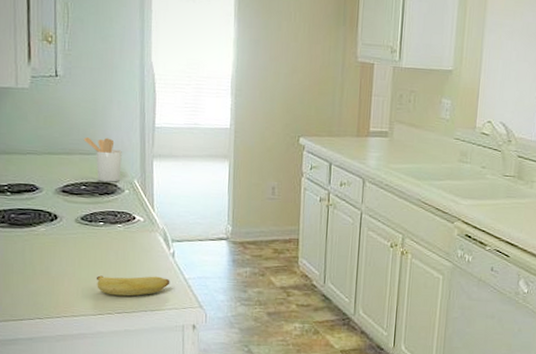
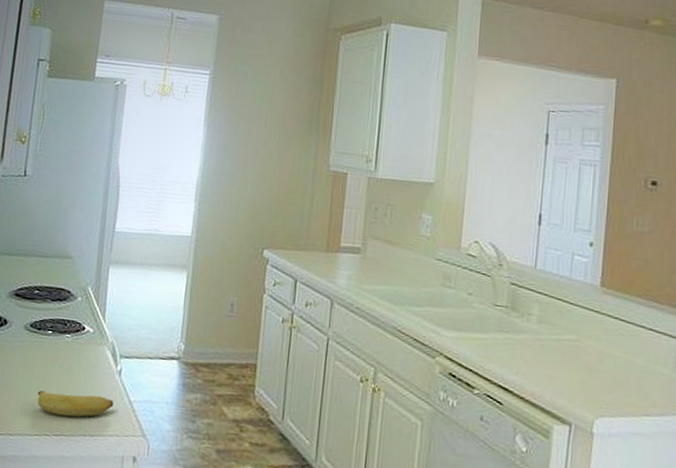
utensil holder: present [83,137,122,182] -> none [43,239,80,288]

